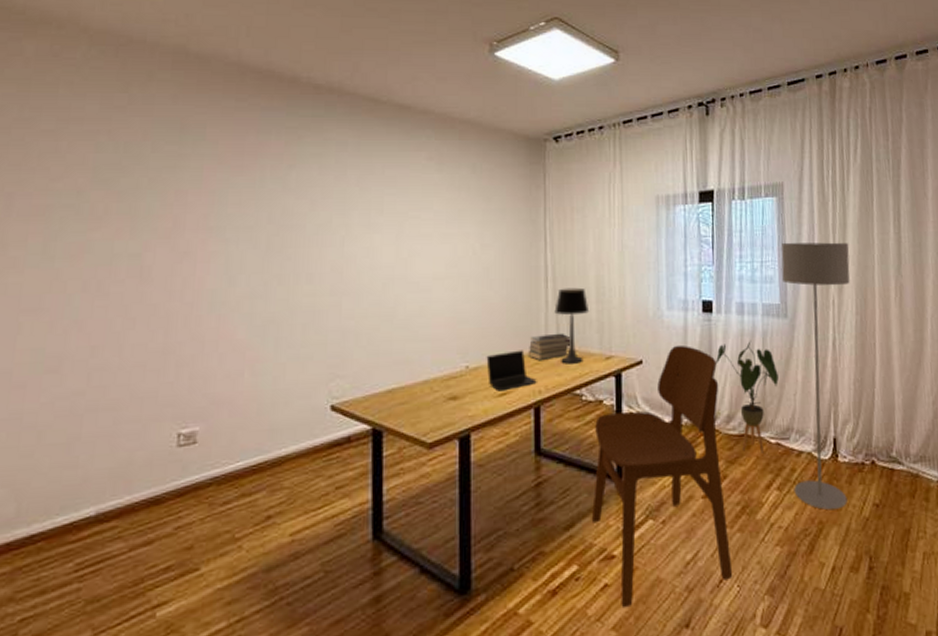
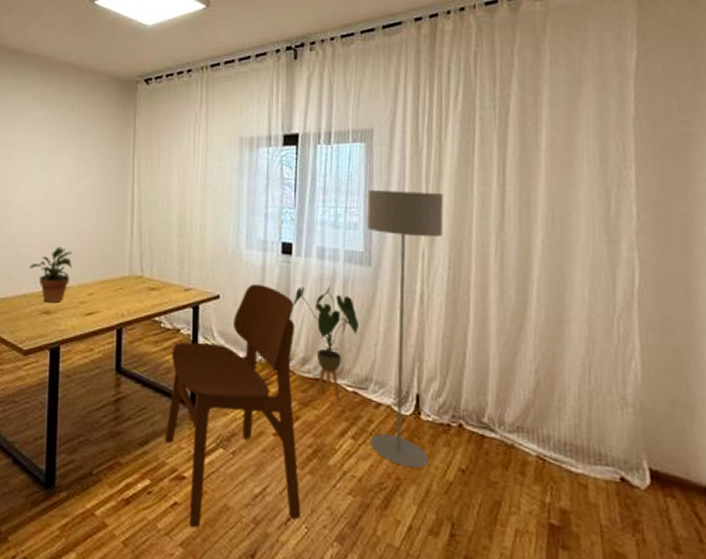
potted plant: none [430,323,481,388] -> present [28,247,73,304]
laptop computer: present [486,350,537,391] -> none [76,275,120,311]
books: present [528,333,570,361] -> none [113,262,152,287]
table lamp: present [554,287,590,364] -> none [139,220,171,292]

